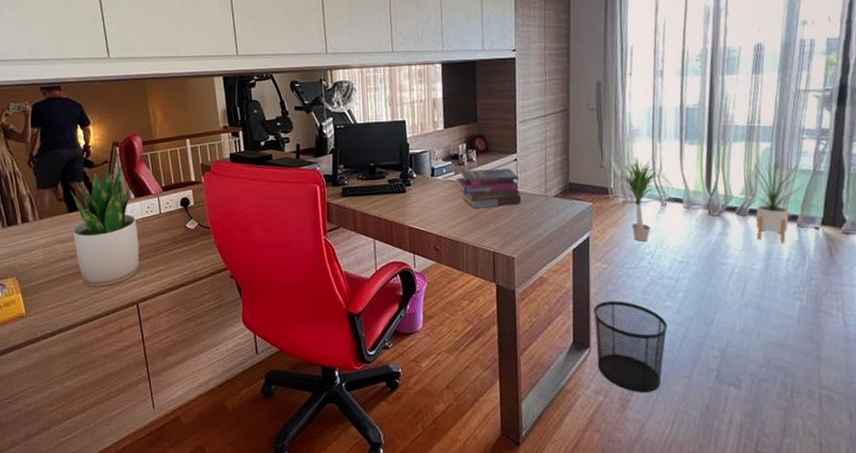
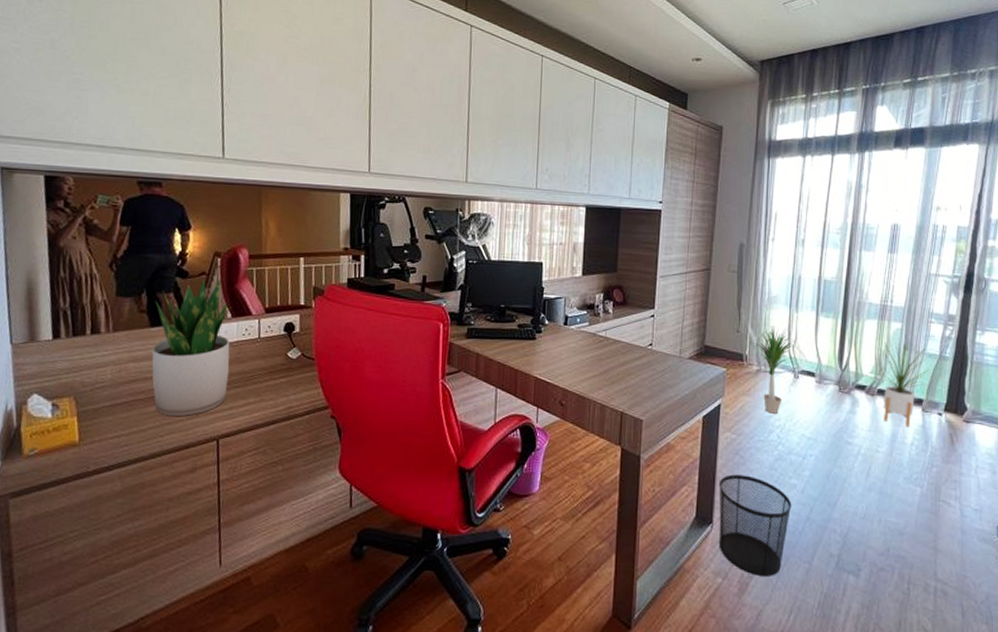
books: present [456,168,521,209] -> none [589,322,655,365]

